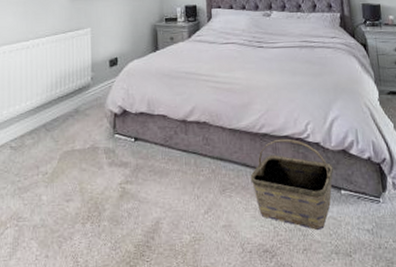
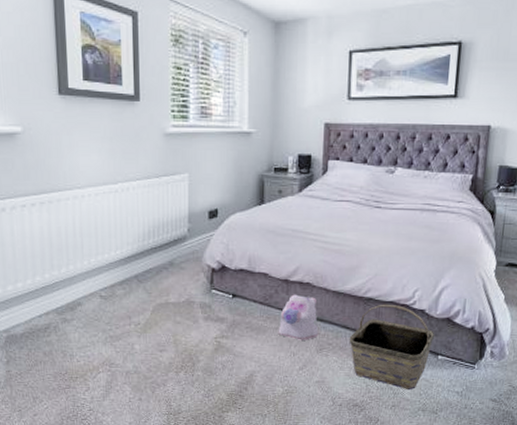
plush toy: none [180,134,220,182] -> present [278,294,319,340]

